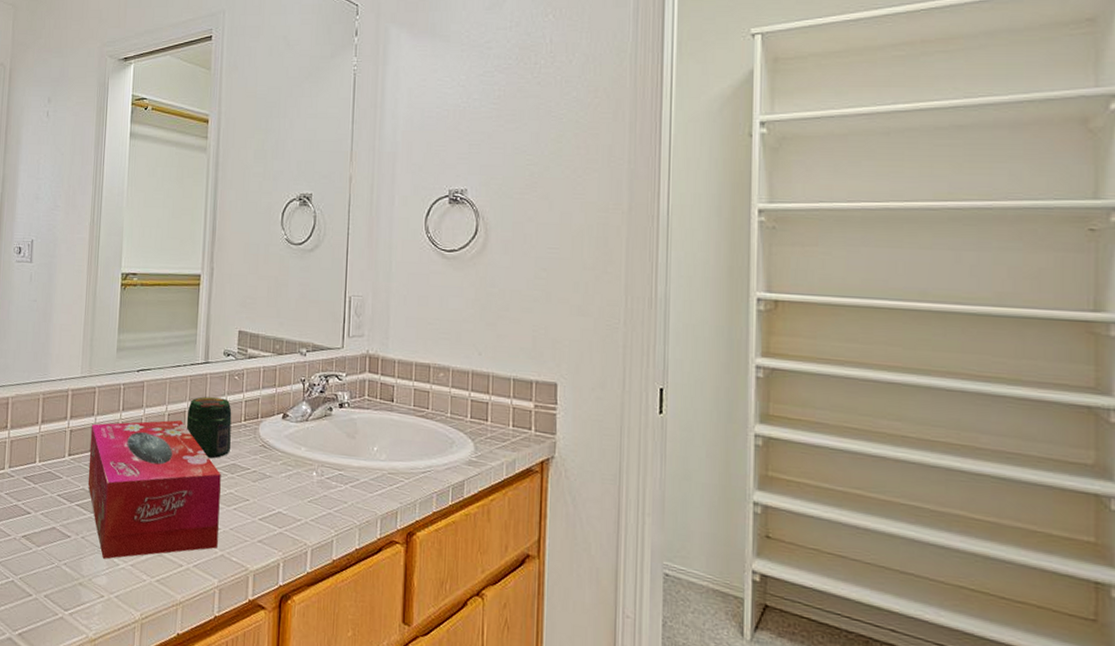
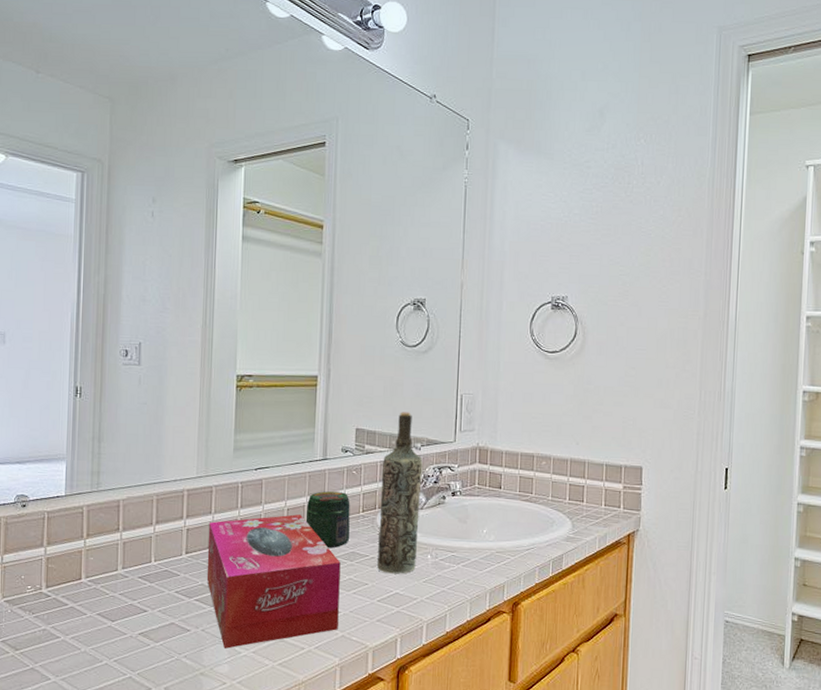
bottle: none [259,314,308,492] -> present [377,412,423,574]

